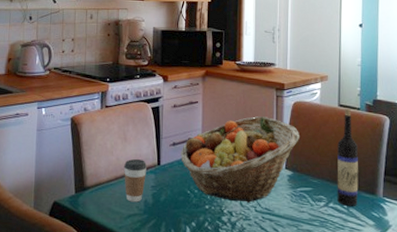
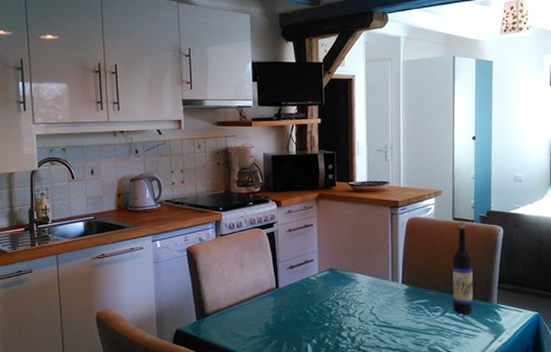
coffee cup: present [123,159,147,202] -> none [242,284,265,325]
fruit basket: present [181,116,299,203] -> none [298,235,415,318]

